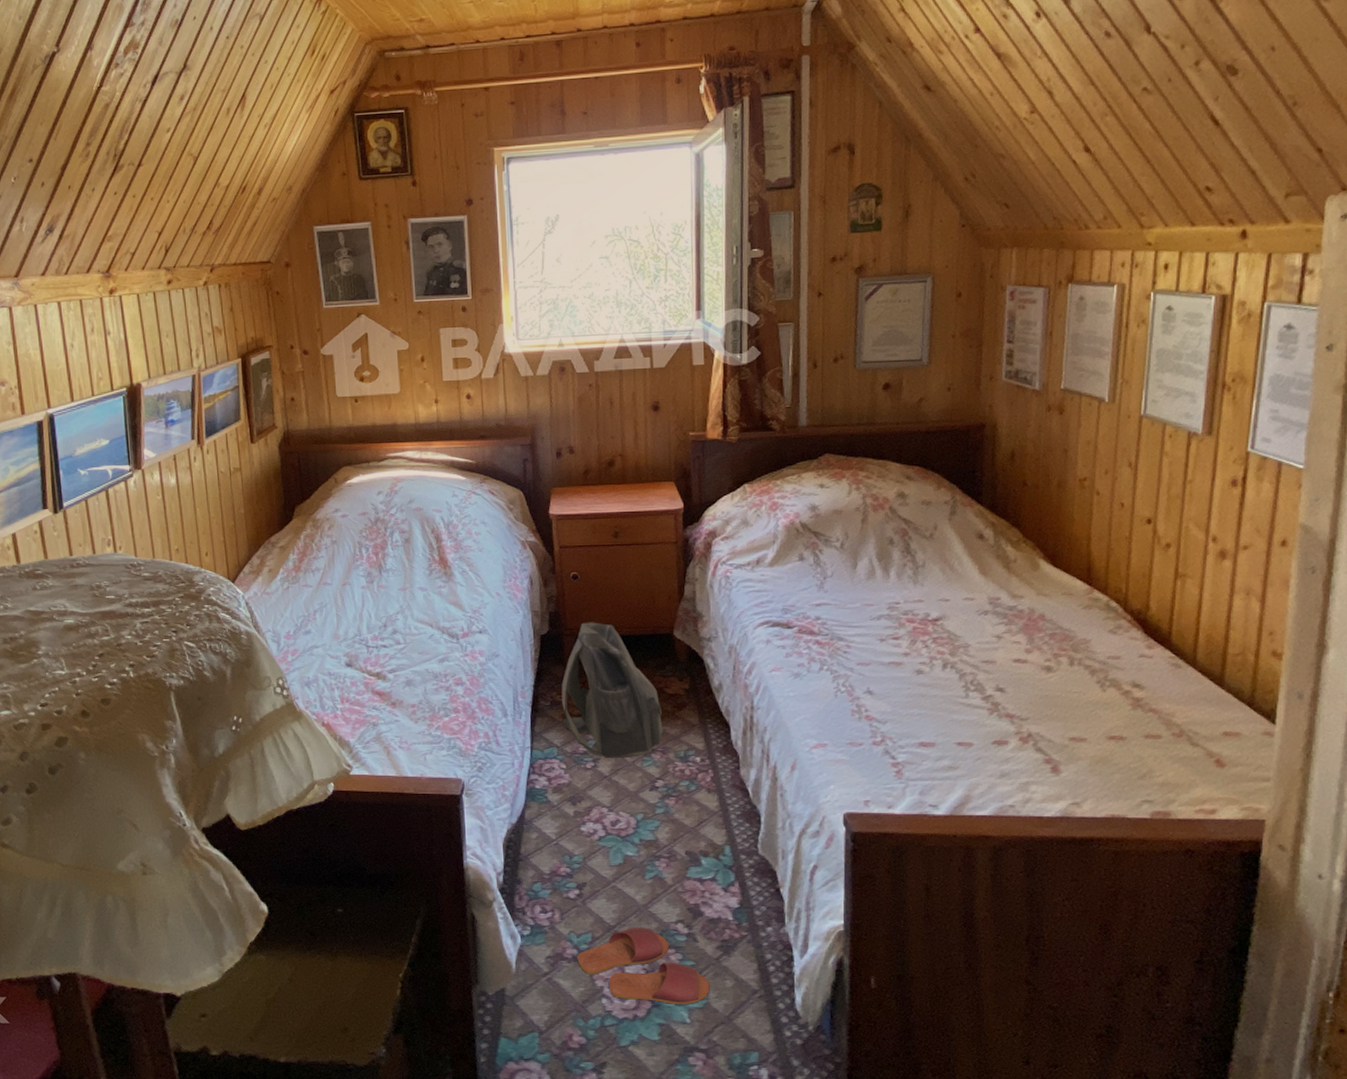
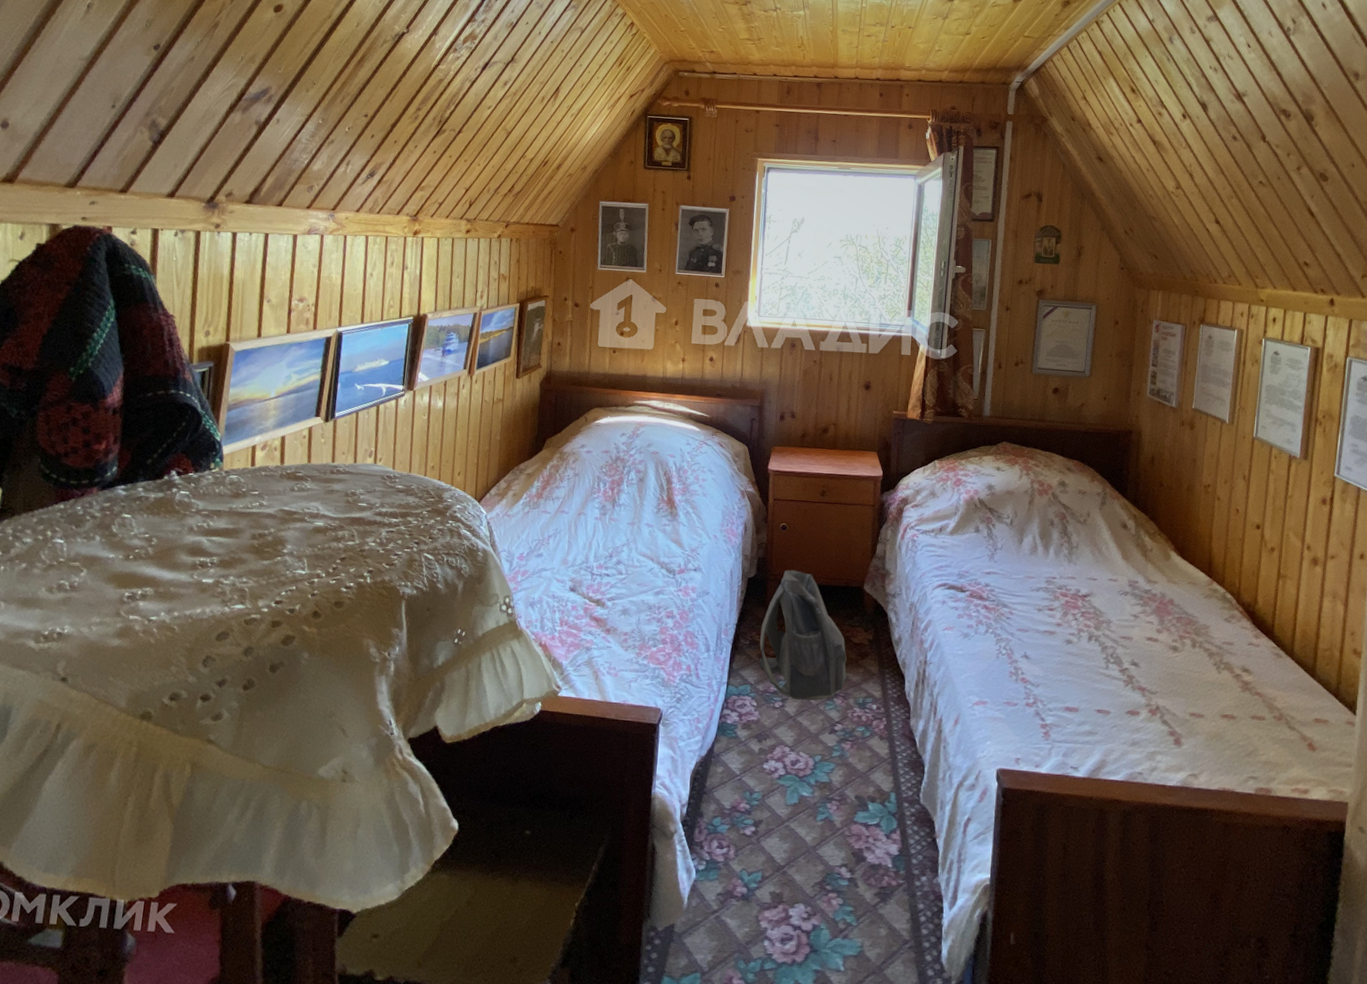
slippers: present [577,928,710,1004] -> none [745,869,866,952]

